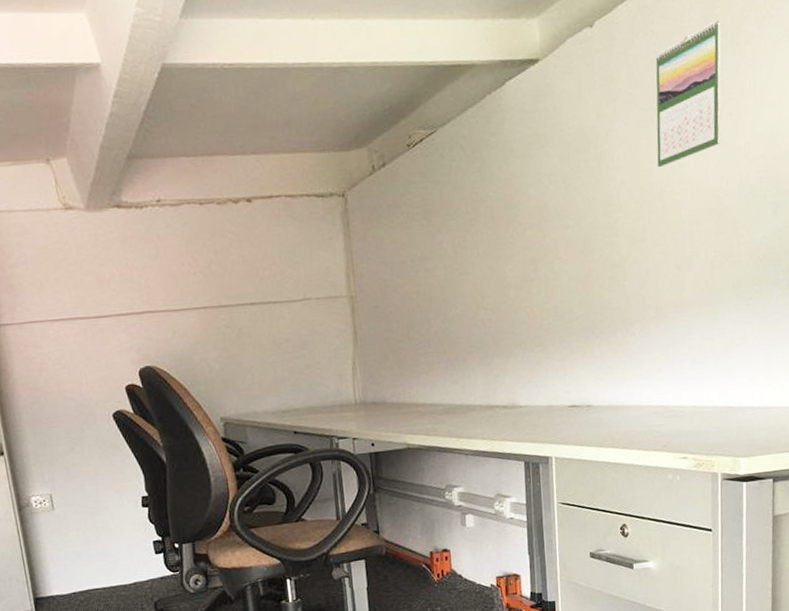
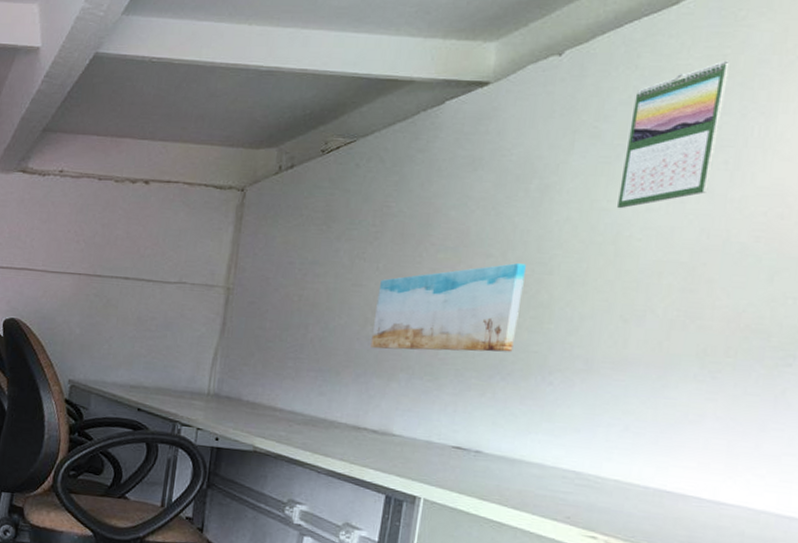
wall art: none [483,230,600,331] -> present [370,263,526,353]

